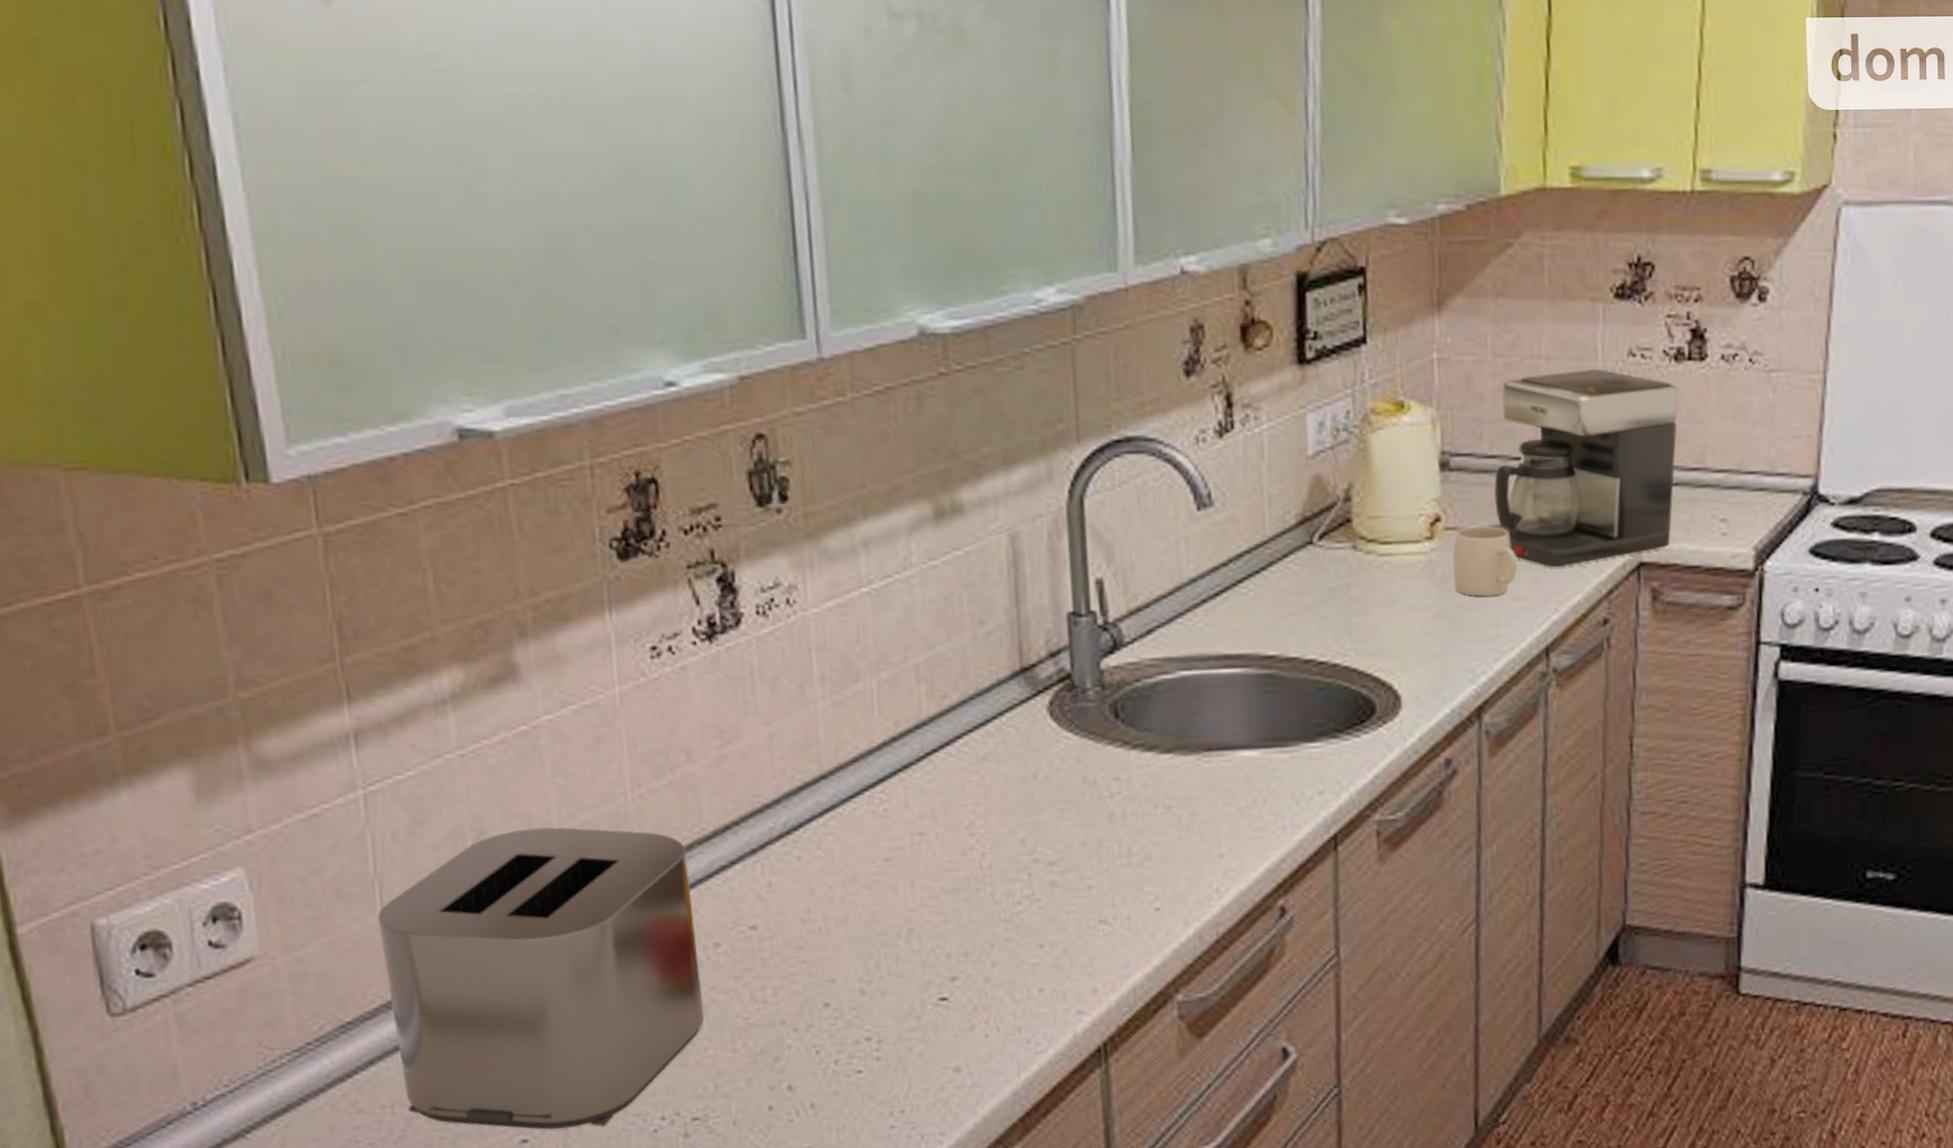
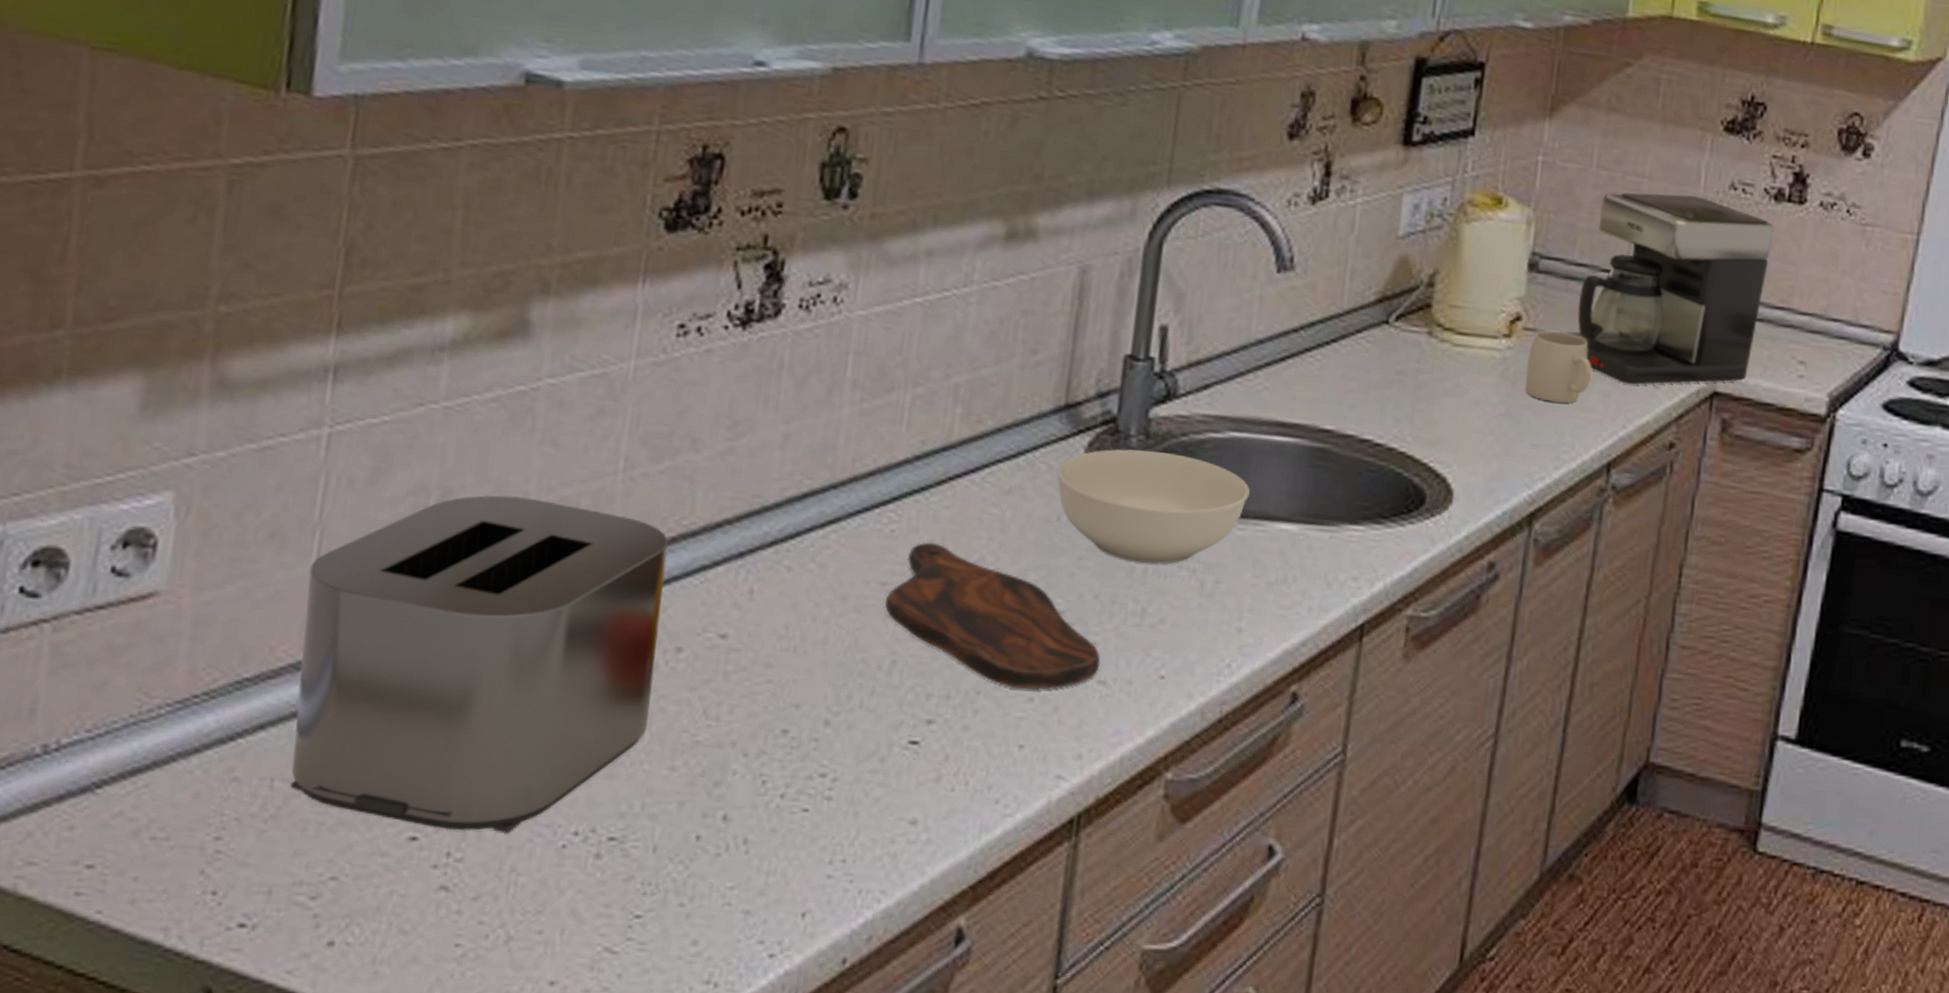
cutting board: none [891,815,1099,938] -> present [884,542,1101,690]
bowl: none [1024,700,1209,808] -> present [1056,449,1251,564]

